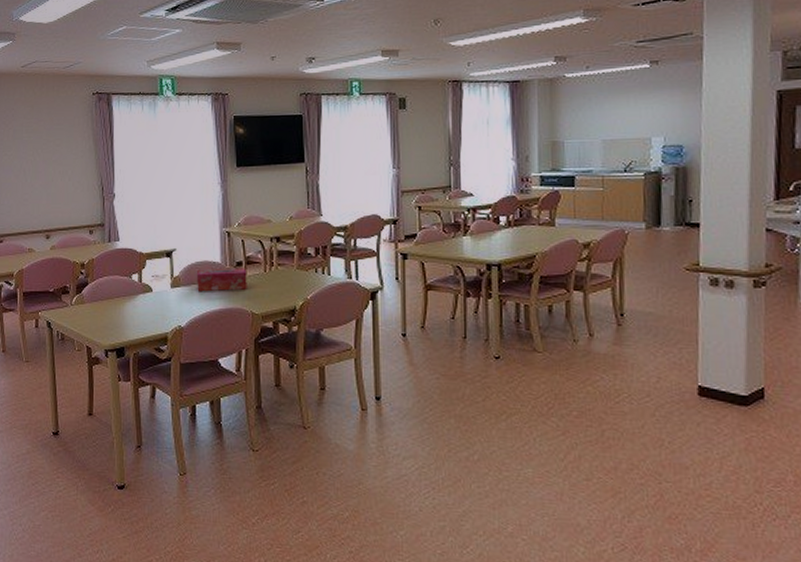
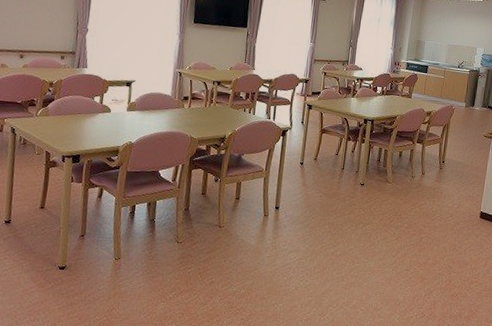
tissue box: present [197,268,247,292] -> none [149,99,191,119]

